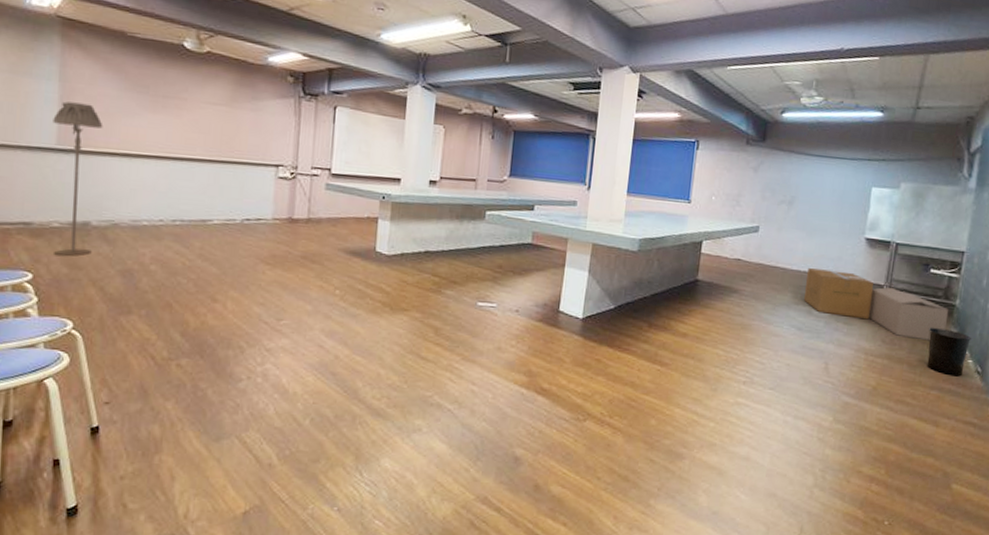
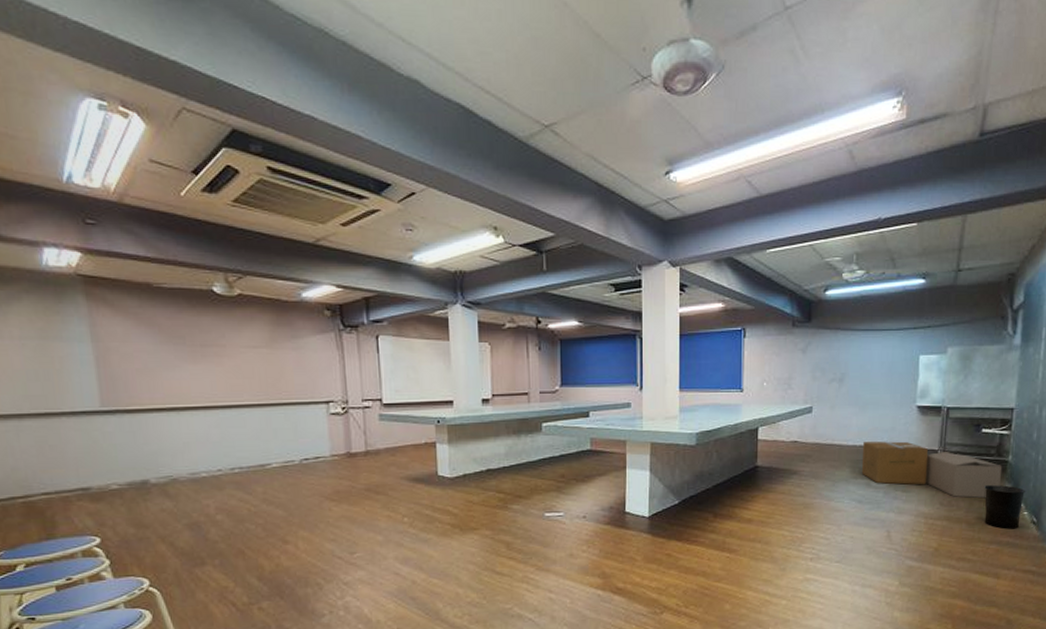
floor lamp: present [52,101,103,257] -> none [92,362,156,518]

